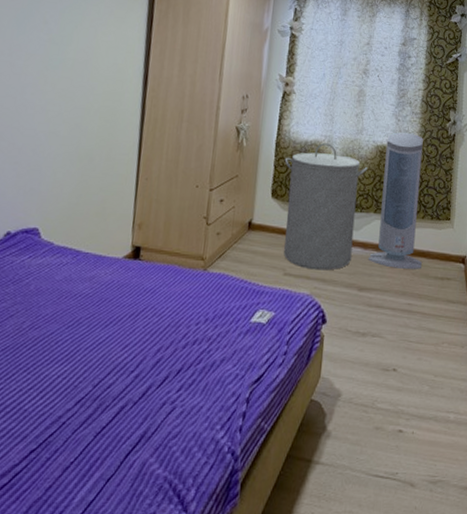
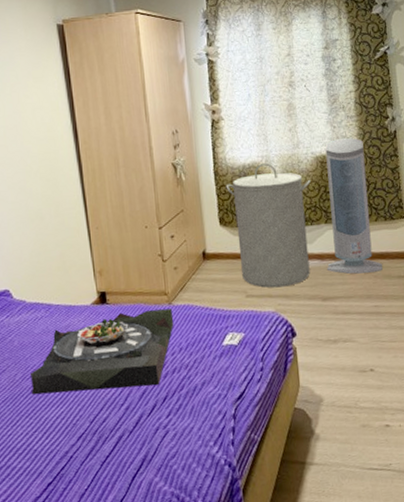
serving tray: none [37,271,206,354] -> present [31,308,174,395]

